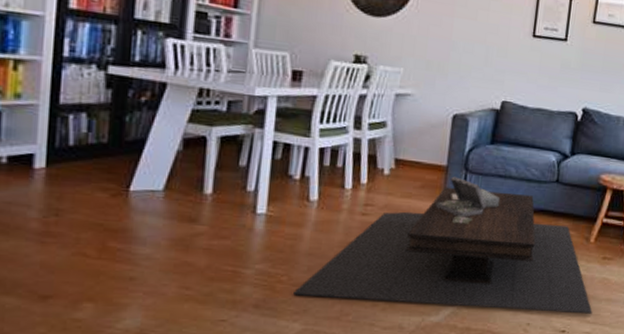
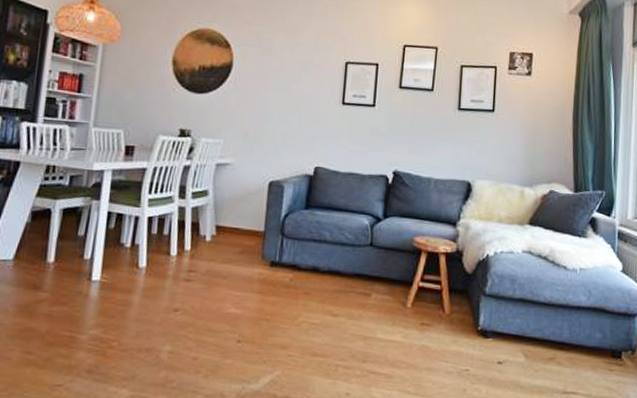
coffee table: present [292,176,593,314] -> none [121,242,413,384]

